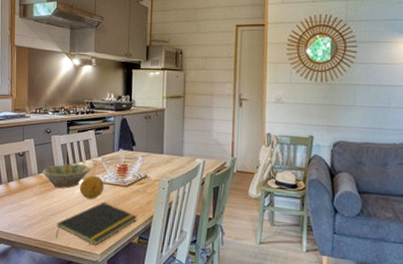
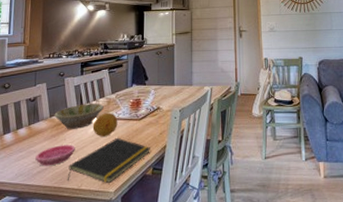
saucer: none [26,202,63,221] -> present [35,145,75,166]

